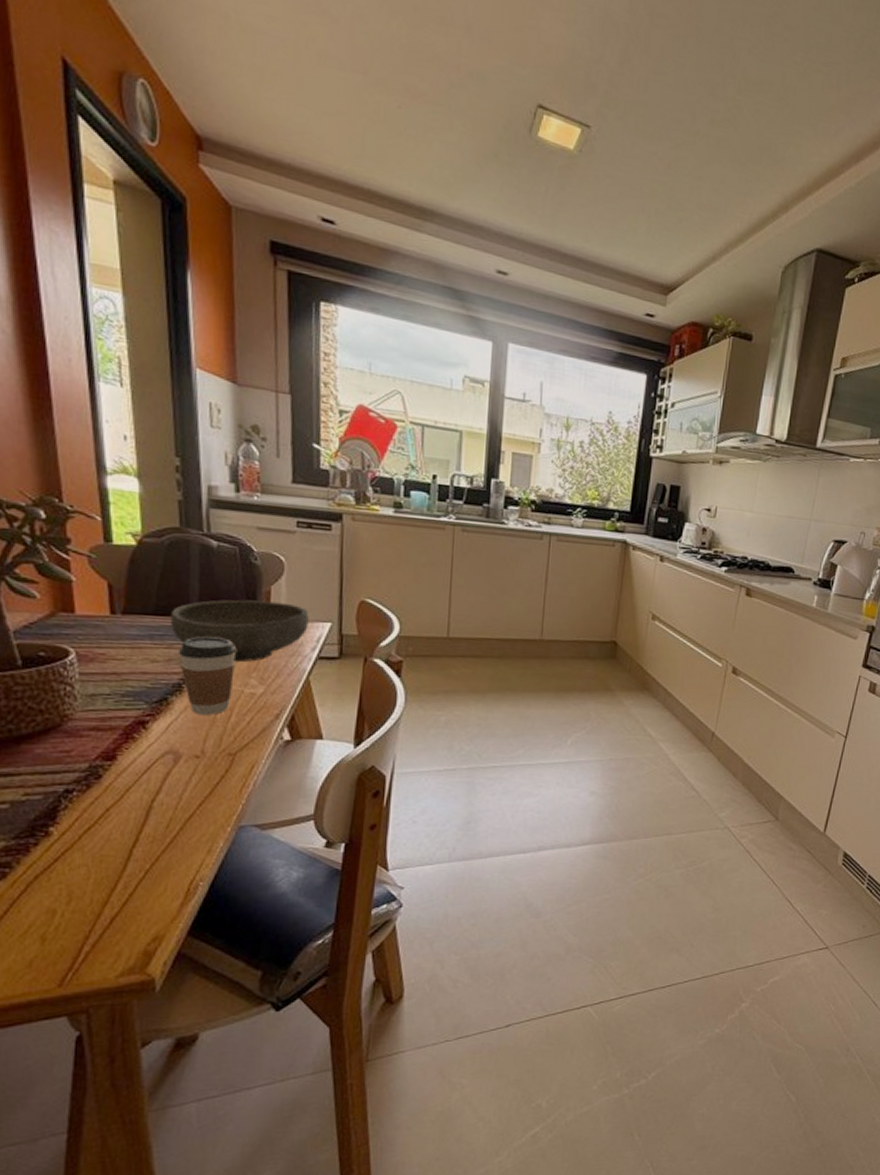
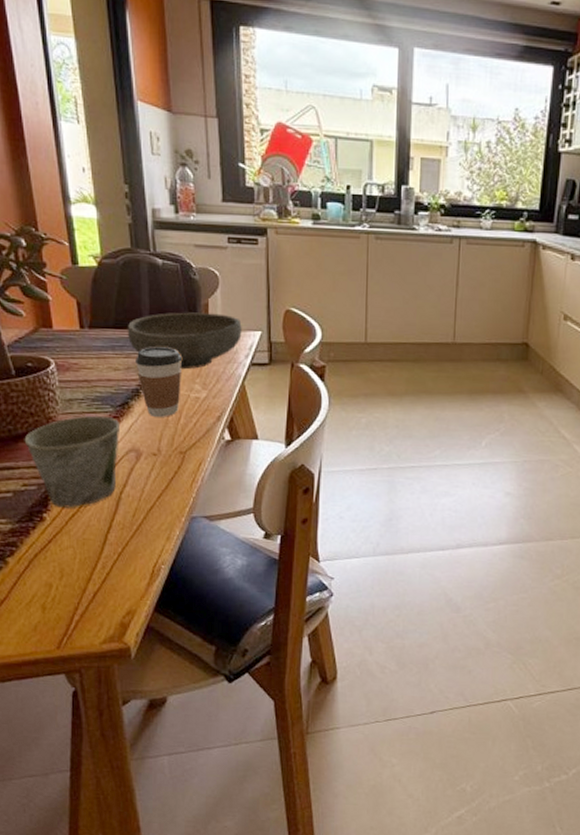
mug: none [29,712,155,820] -> present [24,415,119,508]

